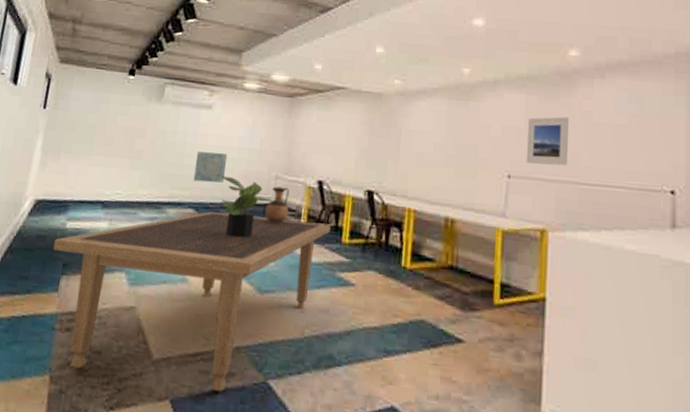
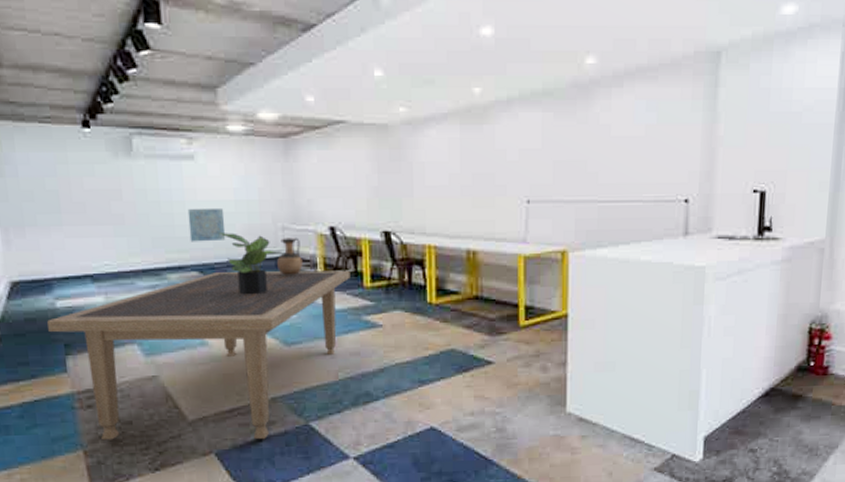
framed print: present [525,116,569,166] -> none [544,133,586,187]

